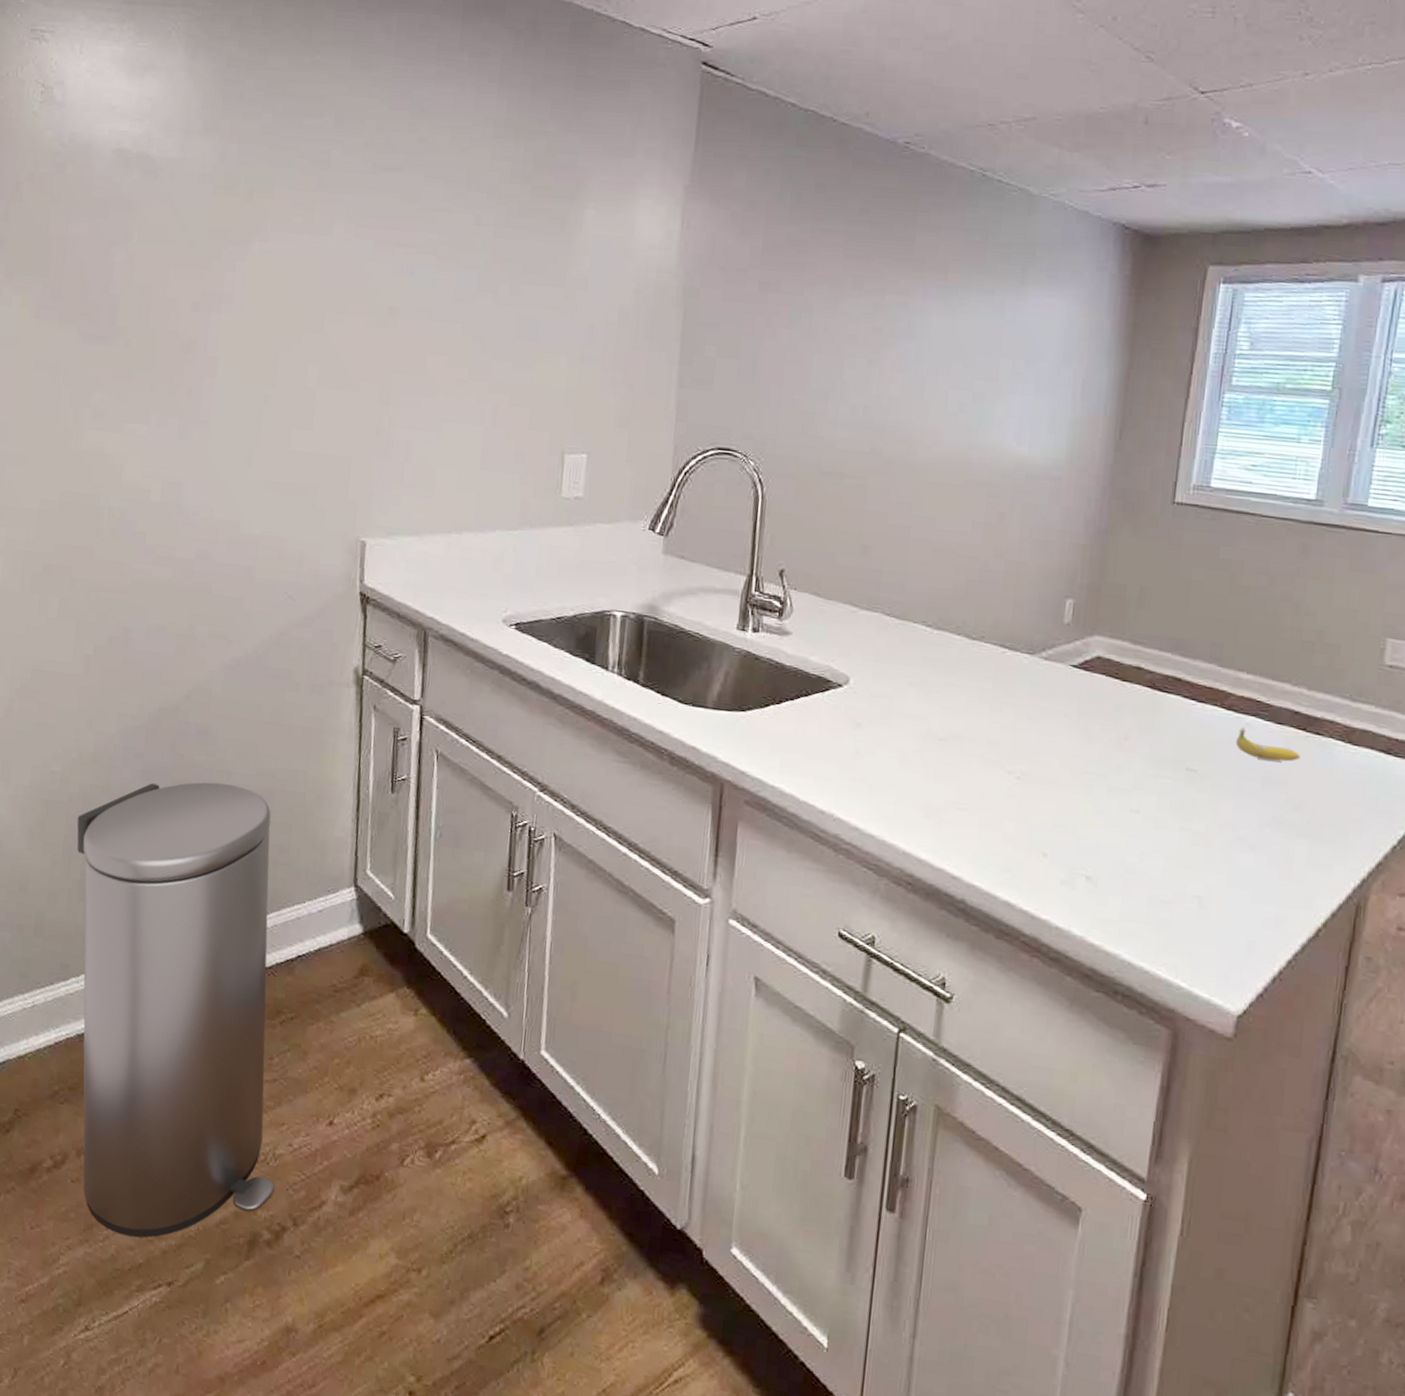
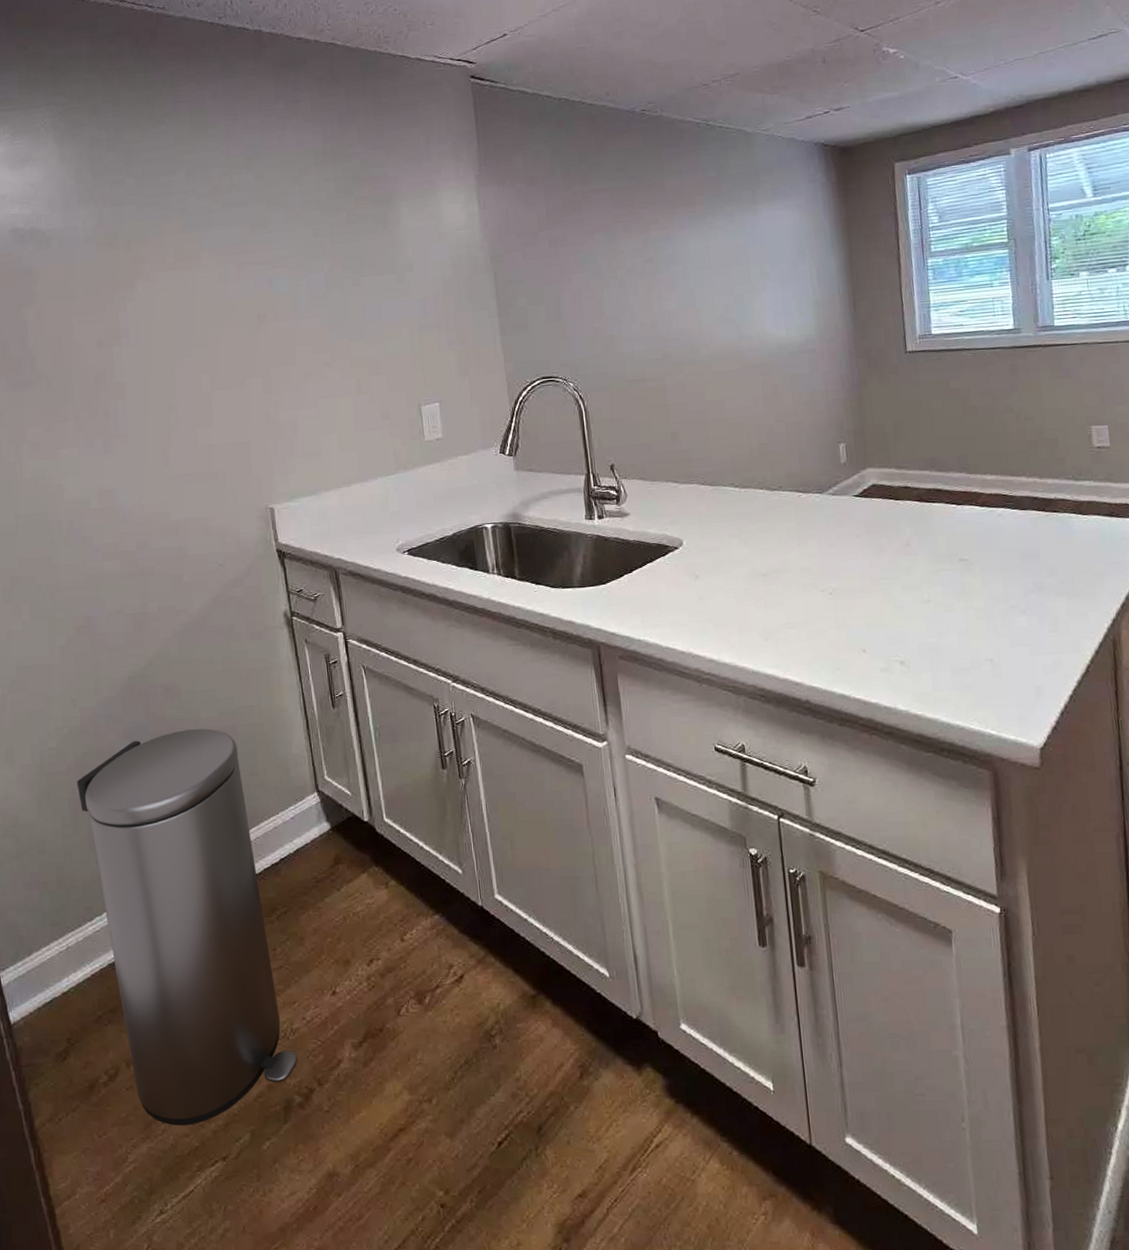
fruit: present [1235,726,1301,762] -> none [992,517,1045,541]

